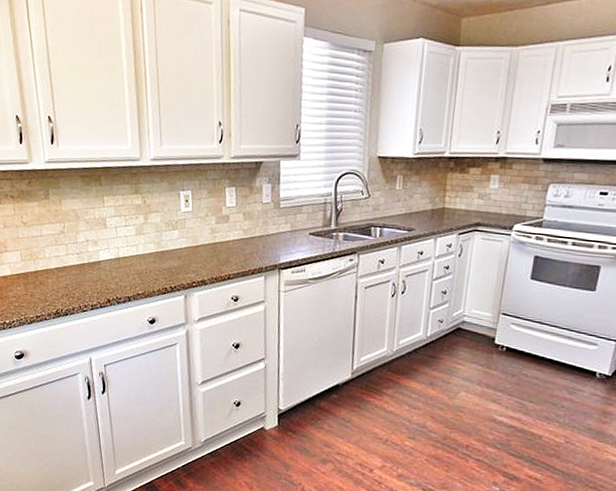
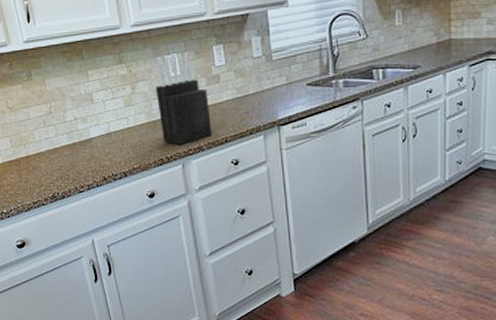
knife block: none [167,190,217,277] -> present [155,52,213,145]

